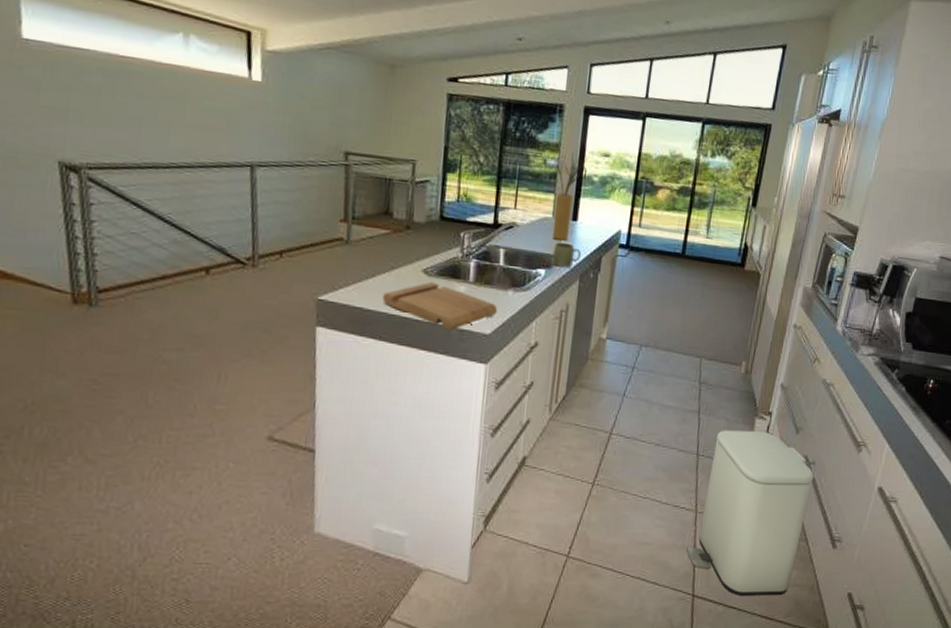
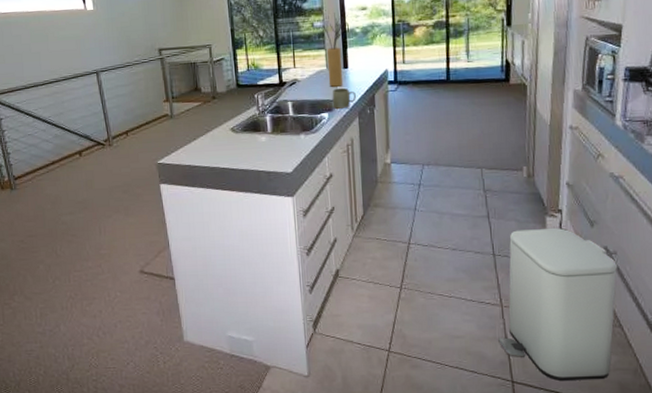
cutting board: present [383,281,498,331] -> none [204,137,295,174]

